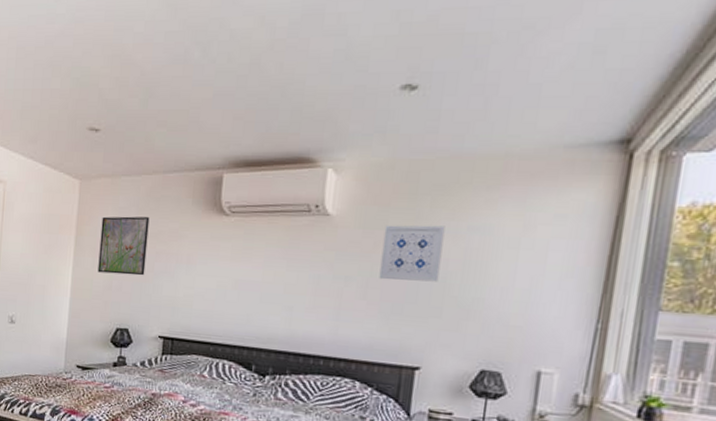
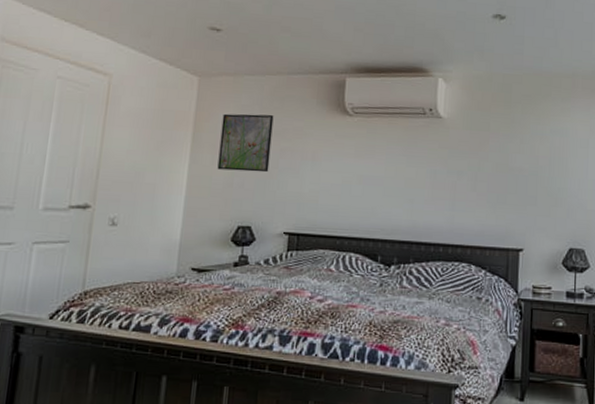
wall art: present [379,225,445,282] -> none [485,127,534,175]

